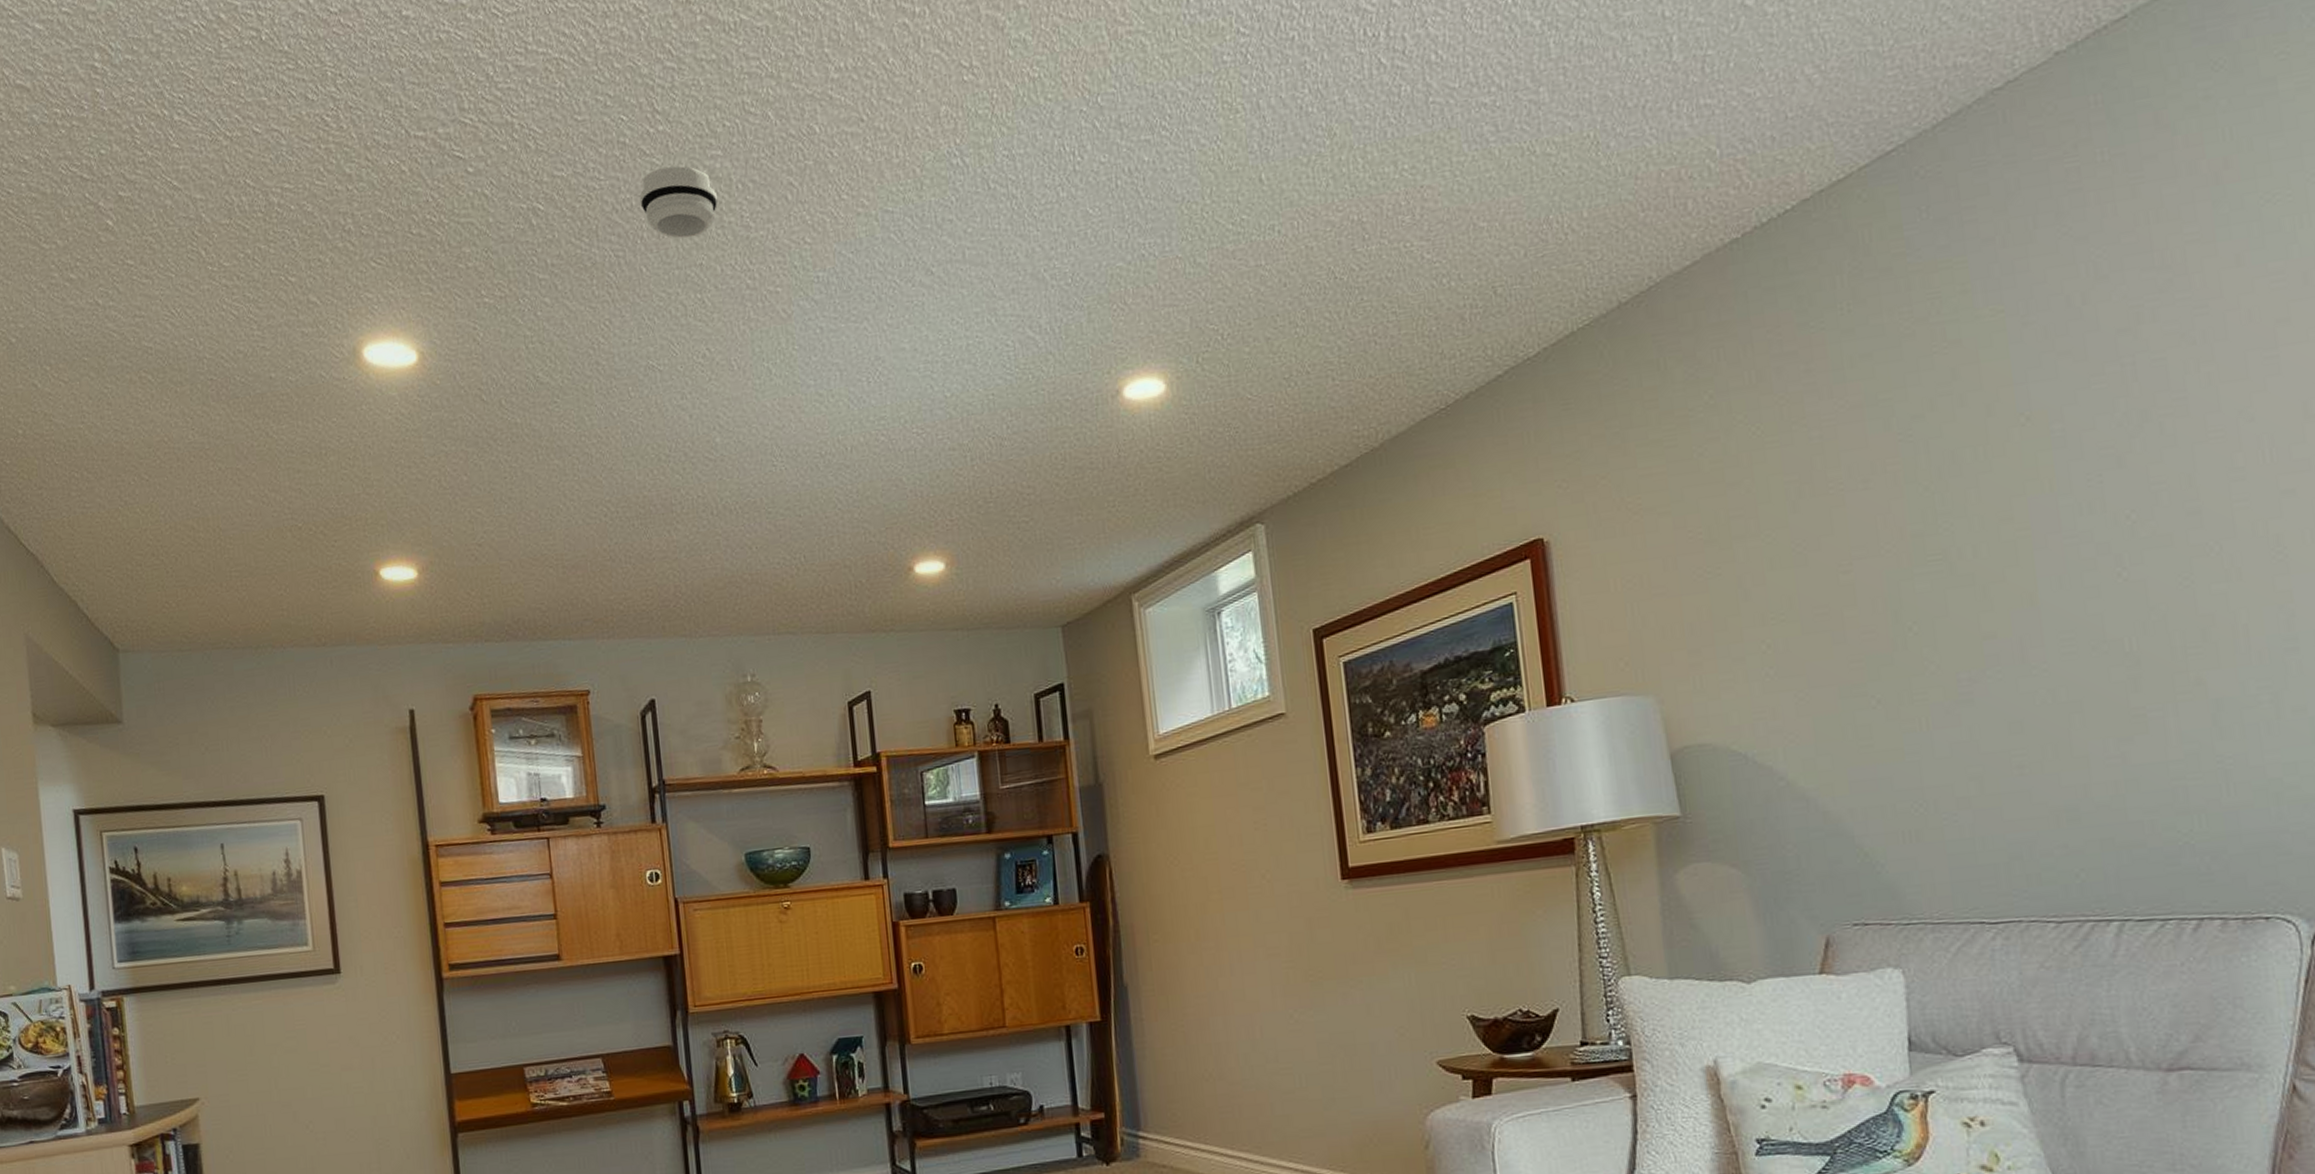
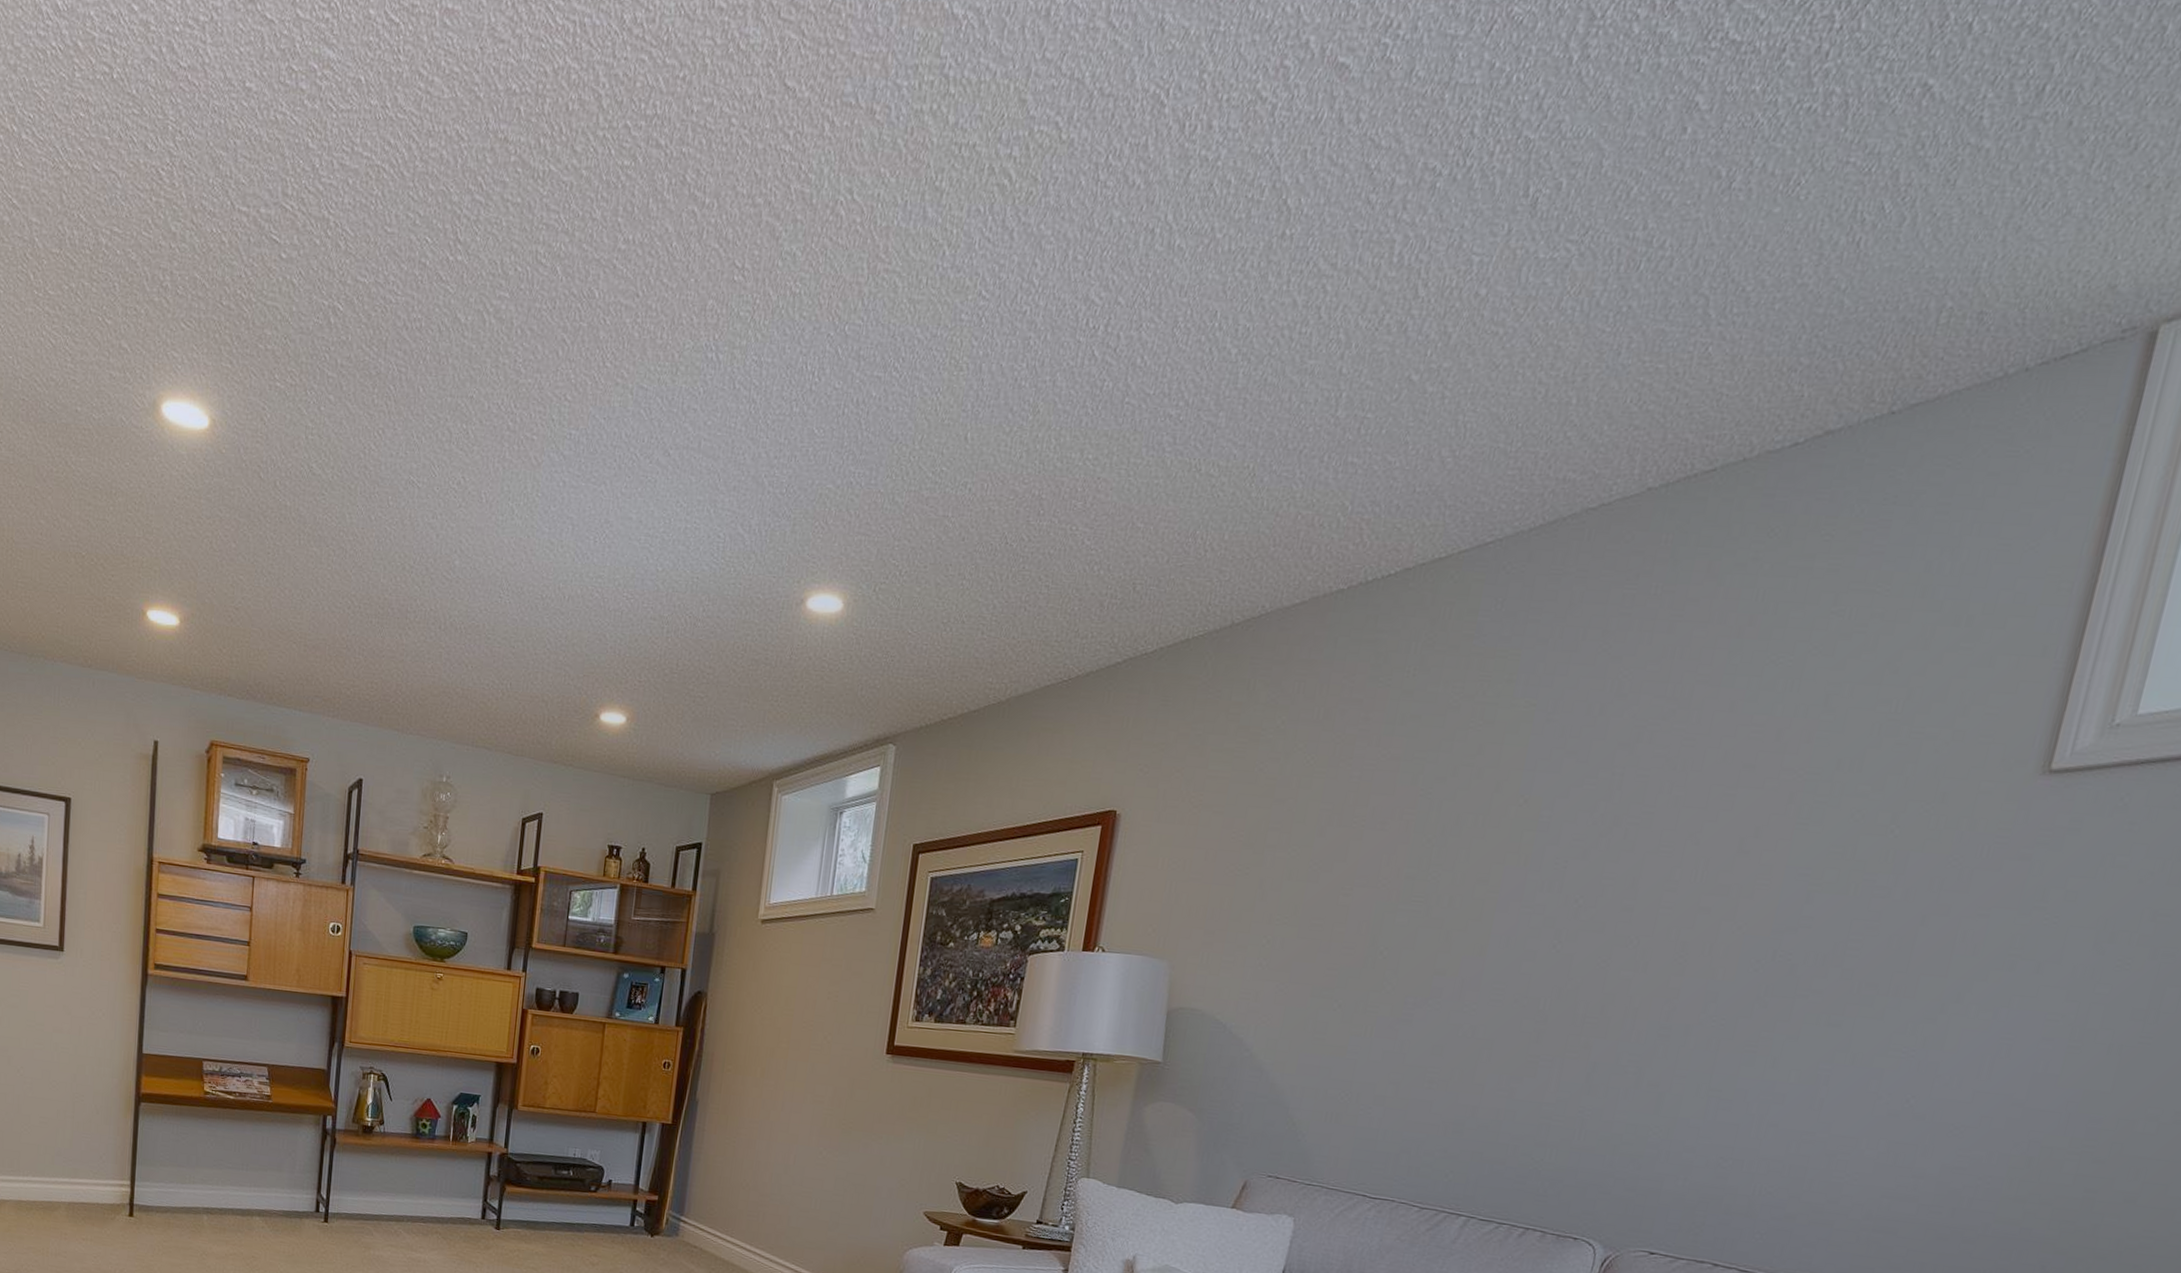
smoke detector: present [639,166,719,239] -> none [428,296,498,370]

